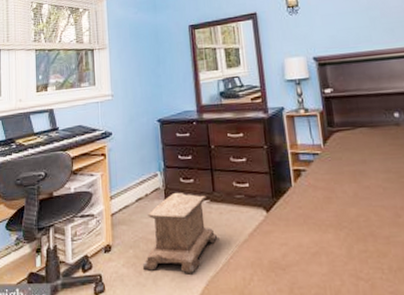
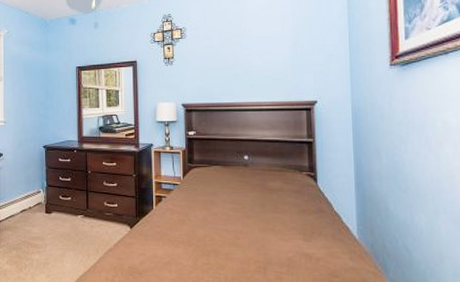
stool: present [142,193,218,273] -> none [23,208,88,272]

